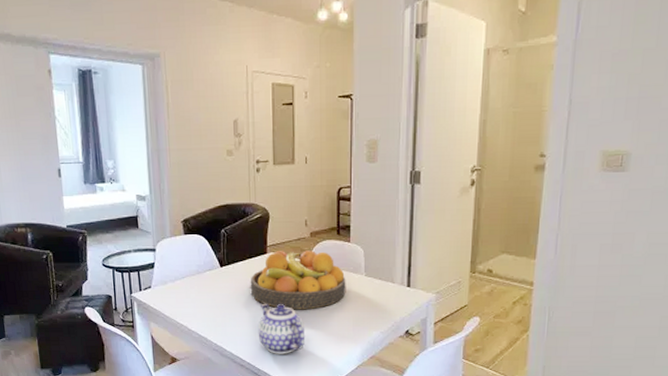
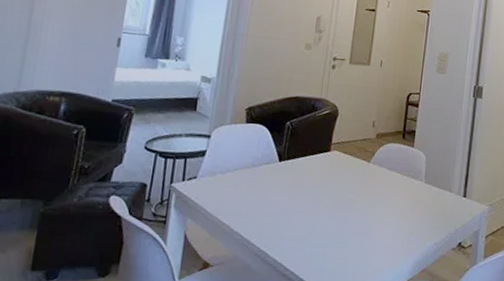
fruit bowl: present [250,250,346,310] -> none [307,149,406,215]
teapot: present [258,303,306,354] -> none [307,204,358,264]

